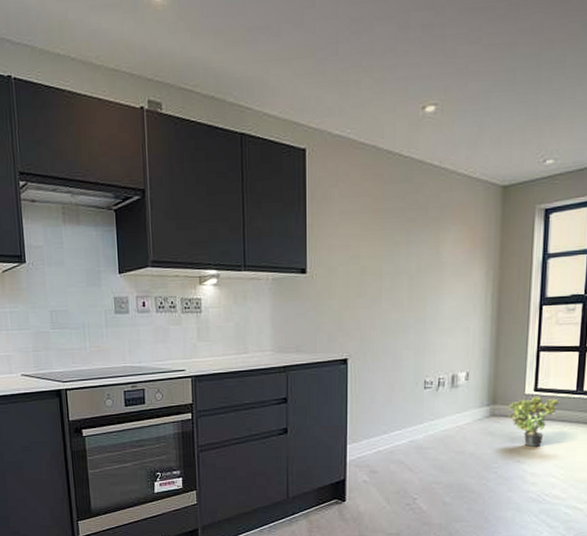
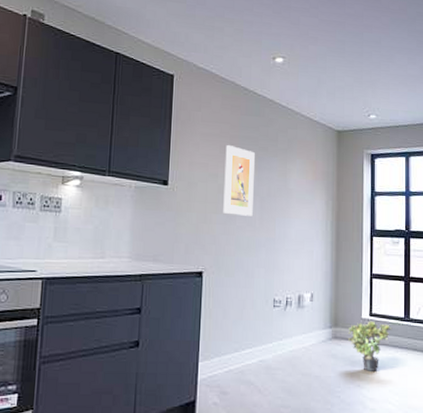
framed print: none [367,221,401,298] -> present [223,145,255,216]

